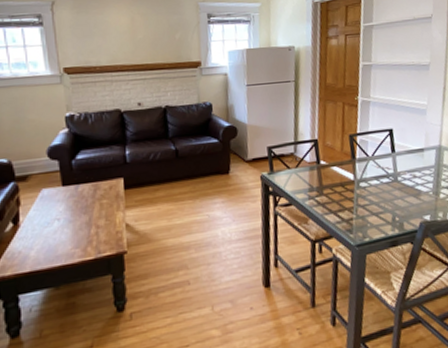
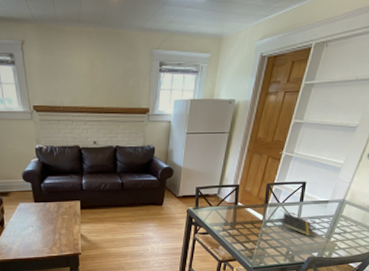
notepad: none [376,167,416,195] -> present [281,212,311,236]

